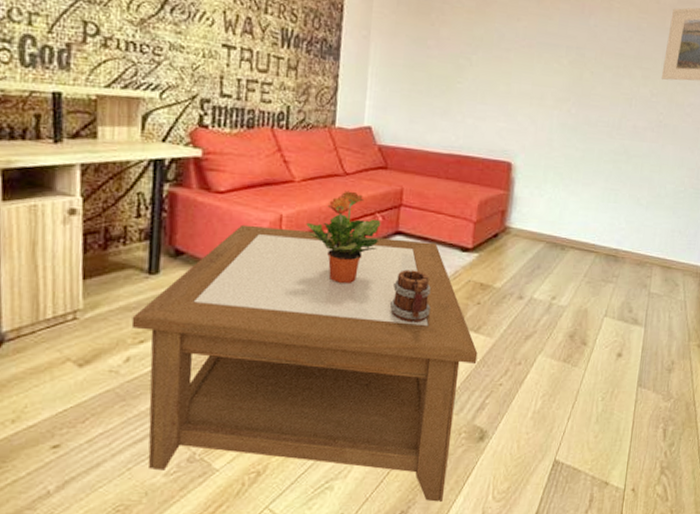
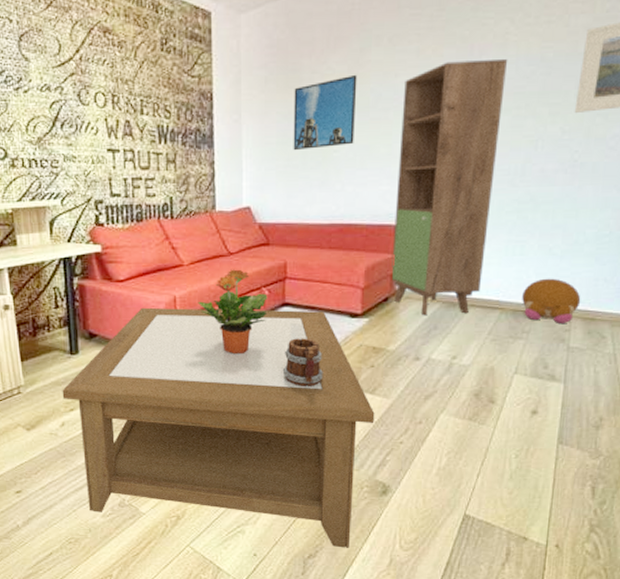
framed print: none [419,11,484,78] -> present [293,74,357,151]
cabinet: none [503,15,612,255] -> present [391,59,508,316]
plush toy: none [613,226,661,270] -> present [522,278,581,323]

